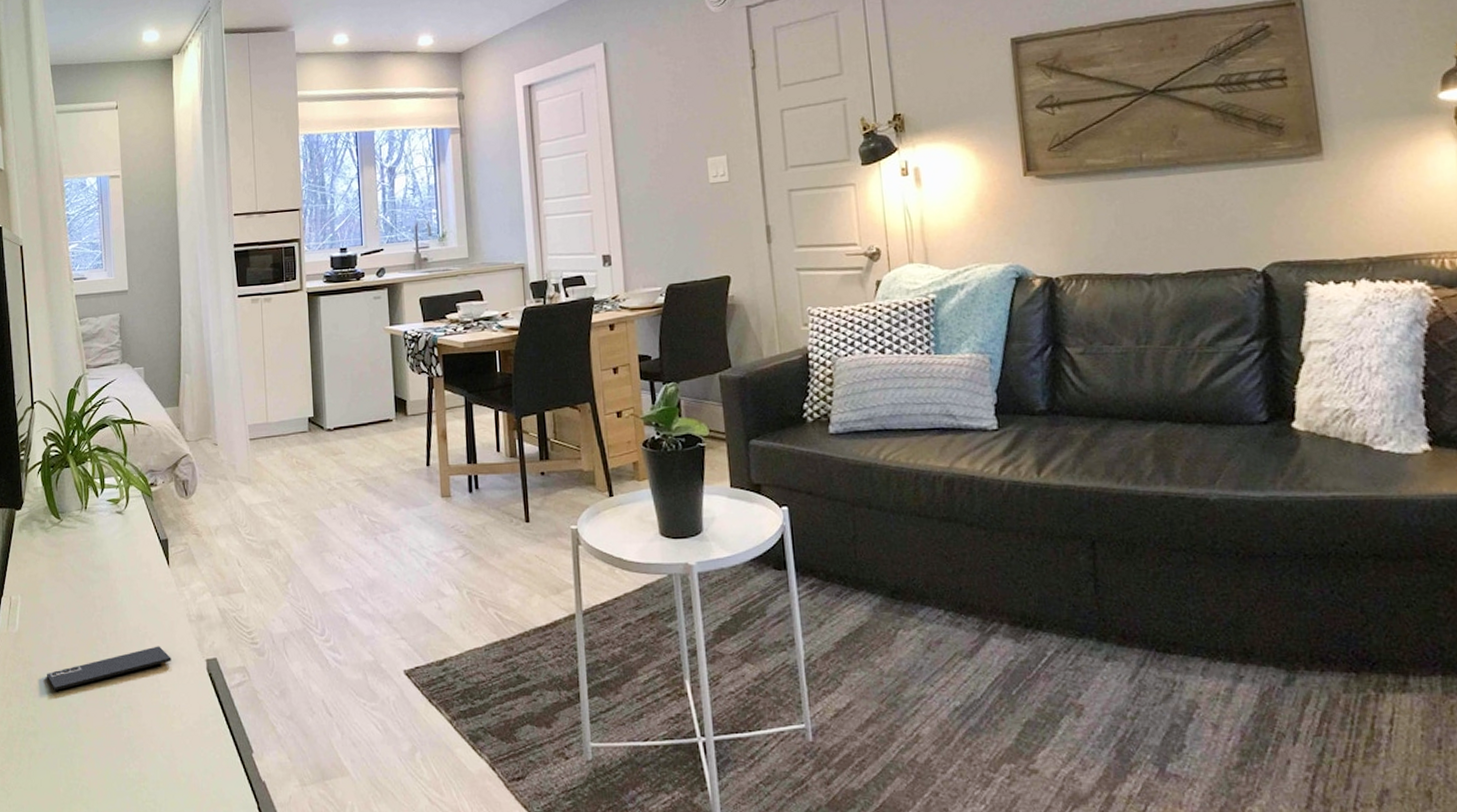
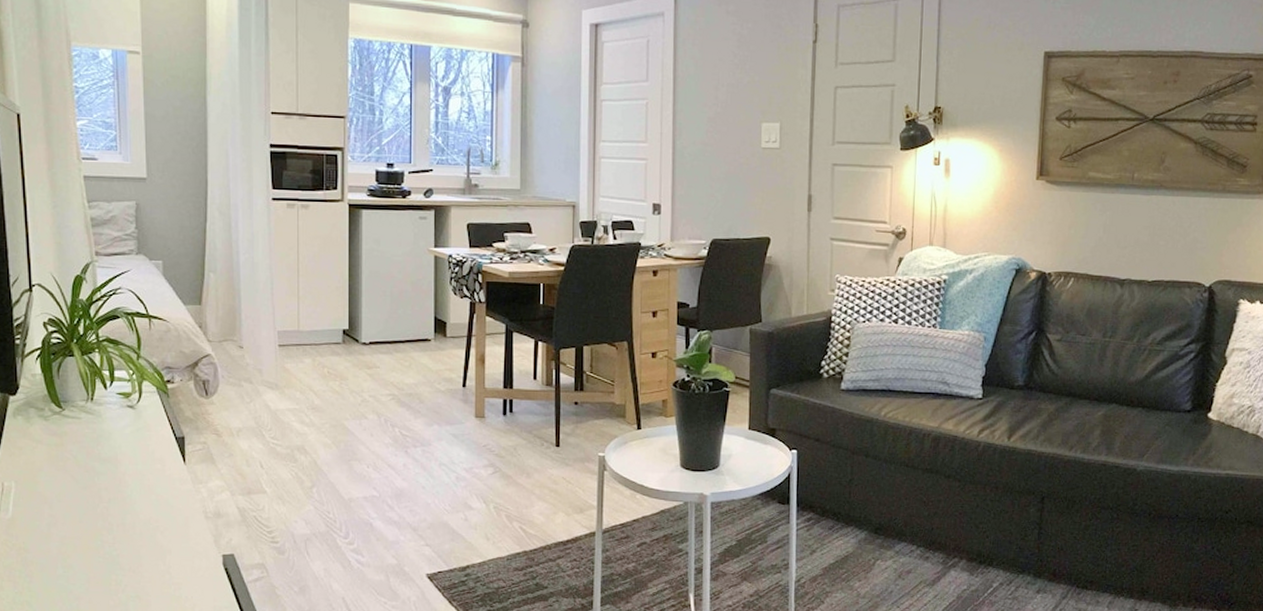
smartphone: present [47,646,171,691] -> none [44,539,185,578]

